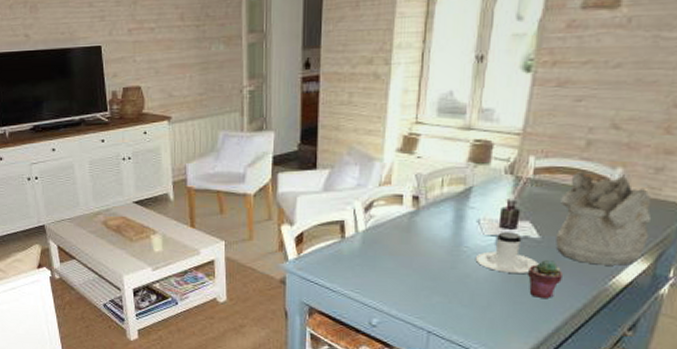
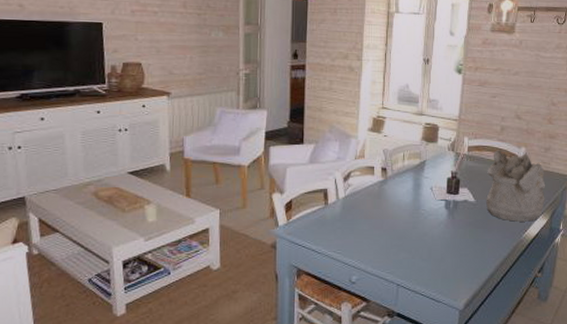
coffee cup: present [475,232,539,273] -> none [430,197,476,230]
potted succulent: present [528,260,562,299] -> none [469,219,492,251]

